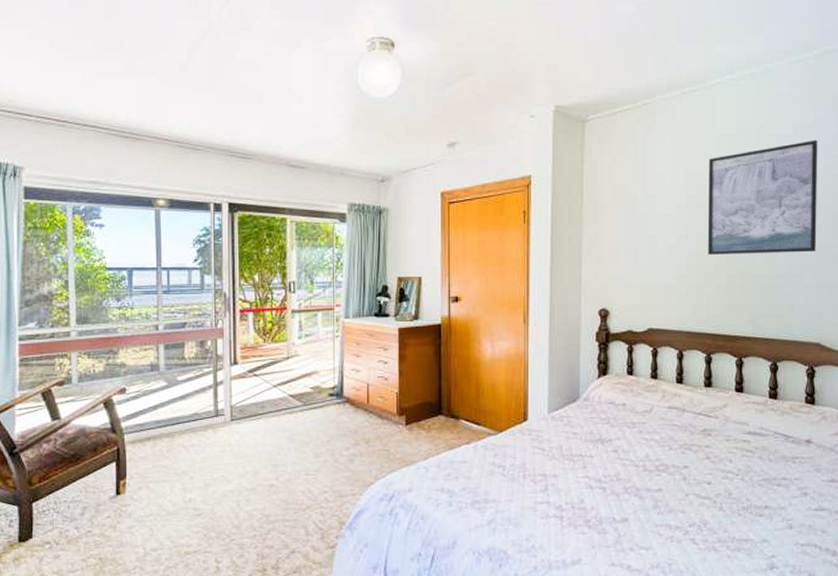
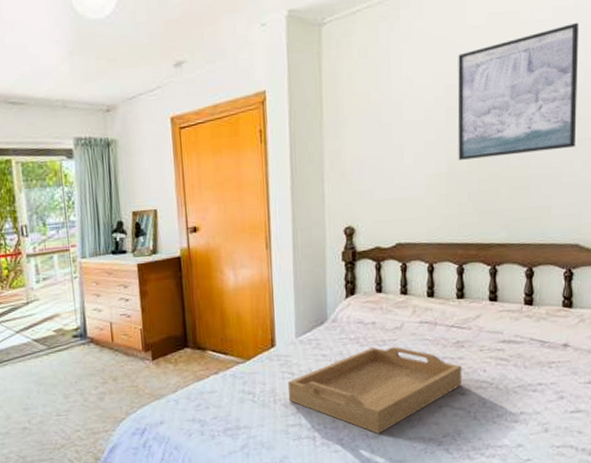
serving tray: none [538,429,709,518] -> present [287,346,462,434]

